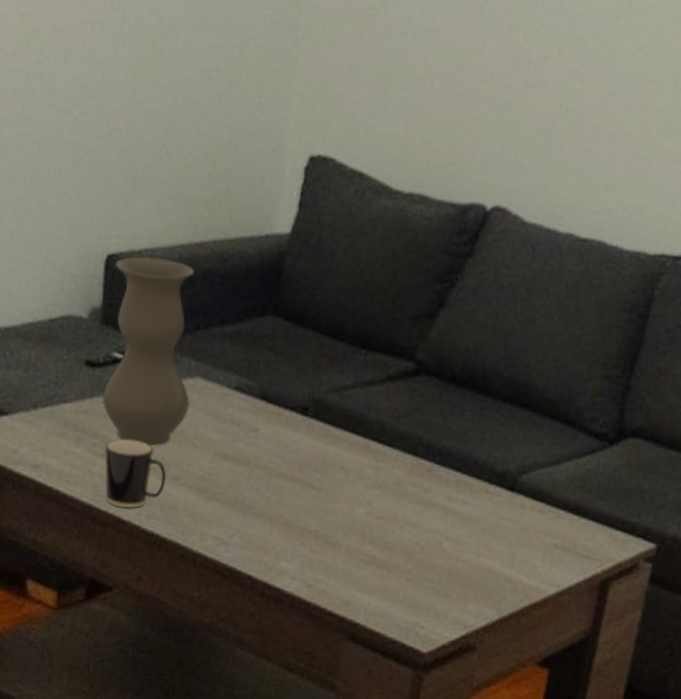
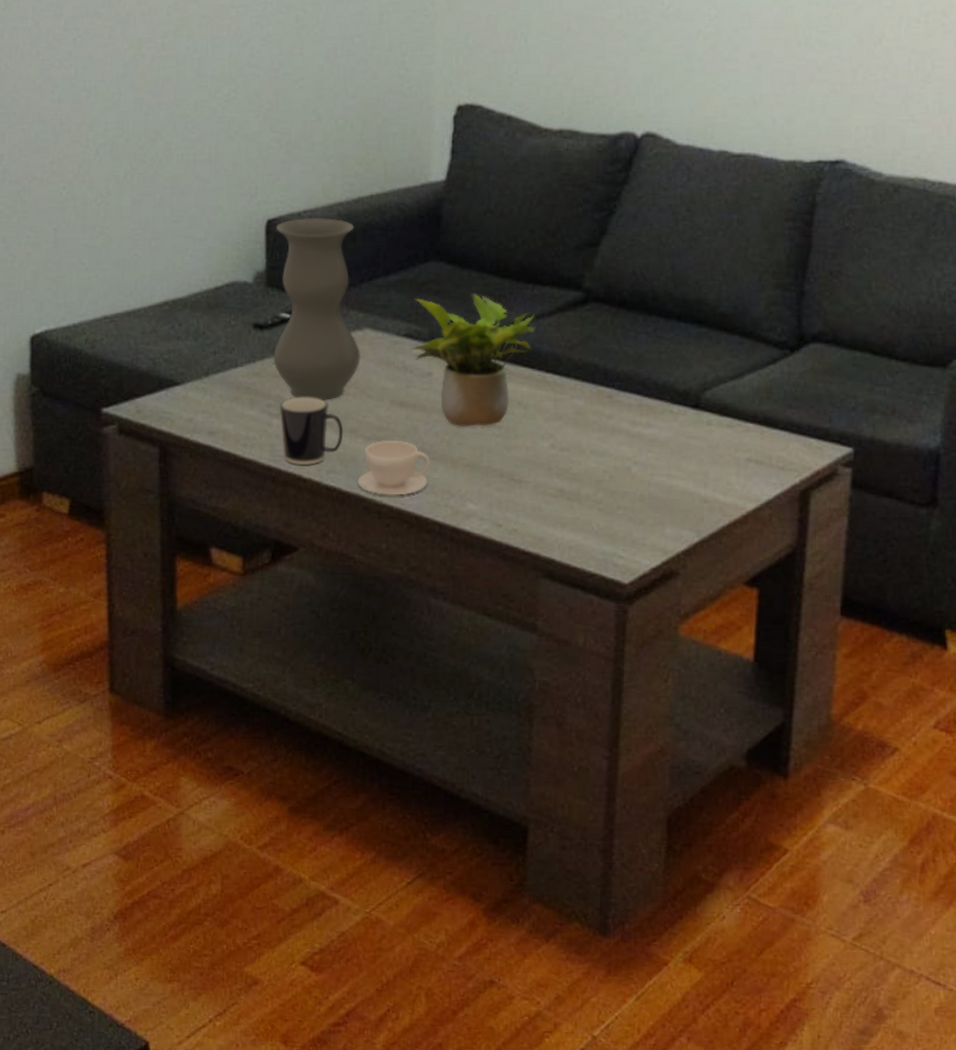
teacup: none [176,490,250,547] -> present [357,439,431,496]
potted plant: none [239,352,366,487] -> present [410,293,537,427]

